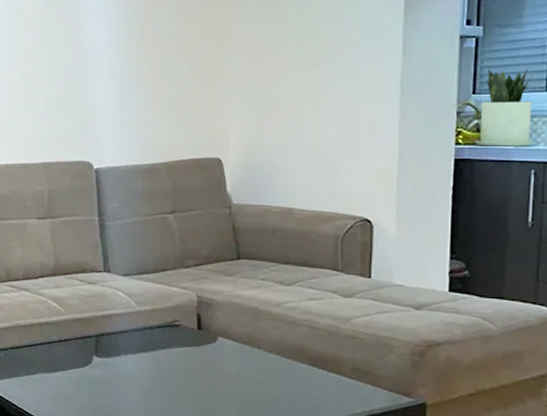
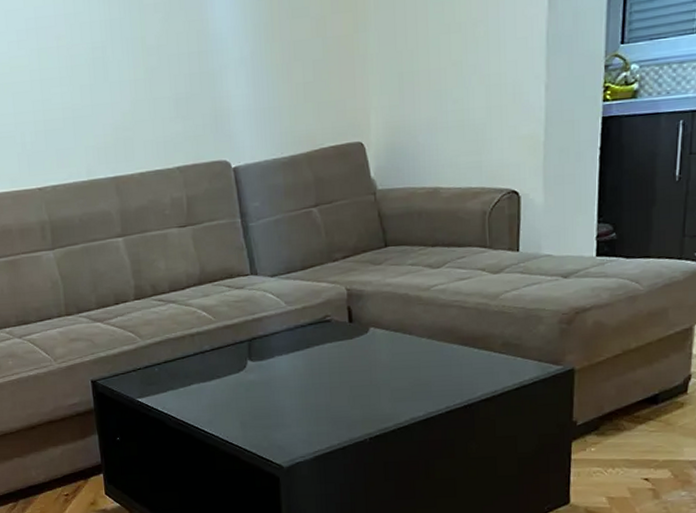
planter: present [474,68,535,147] -> none [622,9,684,101]

